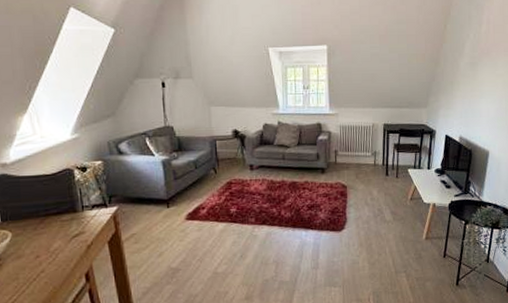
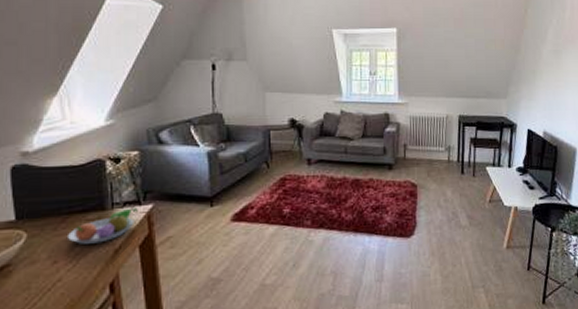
fruit bowl: none [47,209,105,242] -> present [68,207,138,244]

